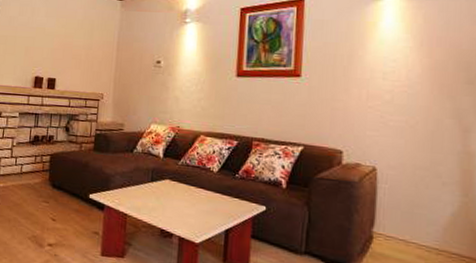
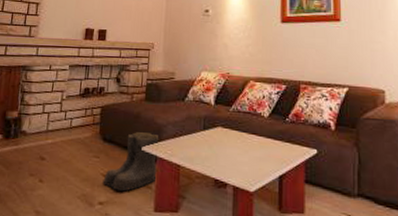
boots: none [52,180,107,236] -> present [103,132,159,192]

